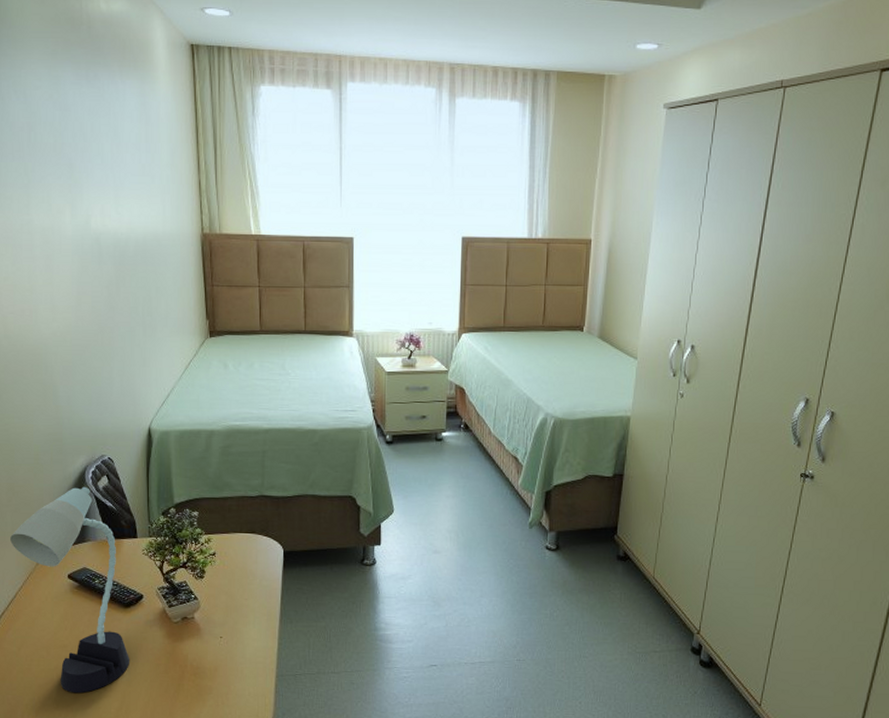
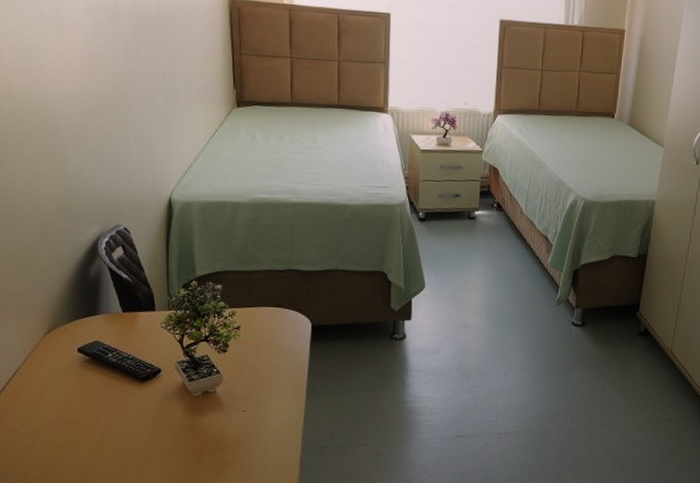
desk lamp: present [10,486,130,694] -> none [12,257,146,470]

